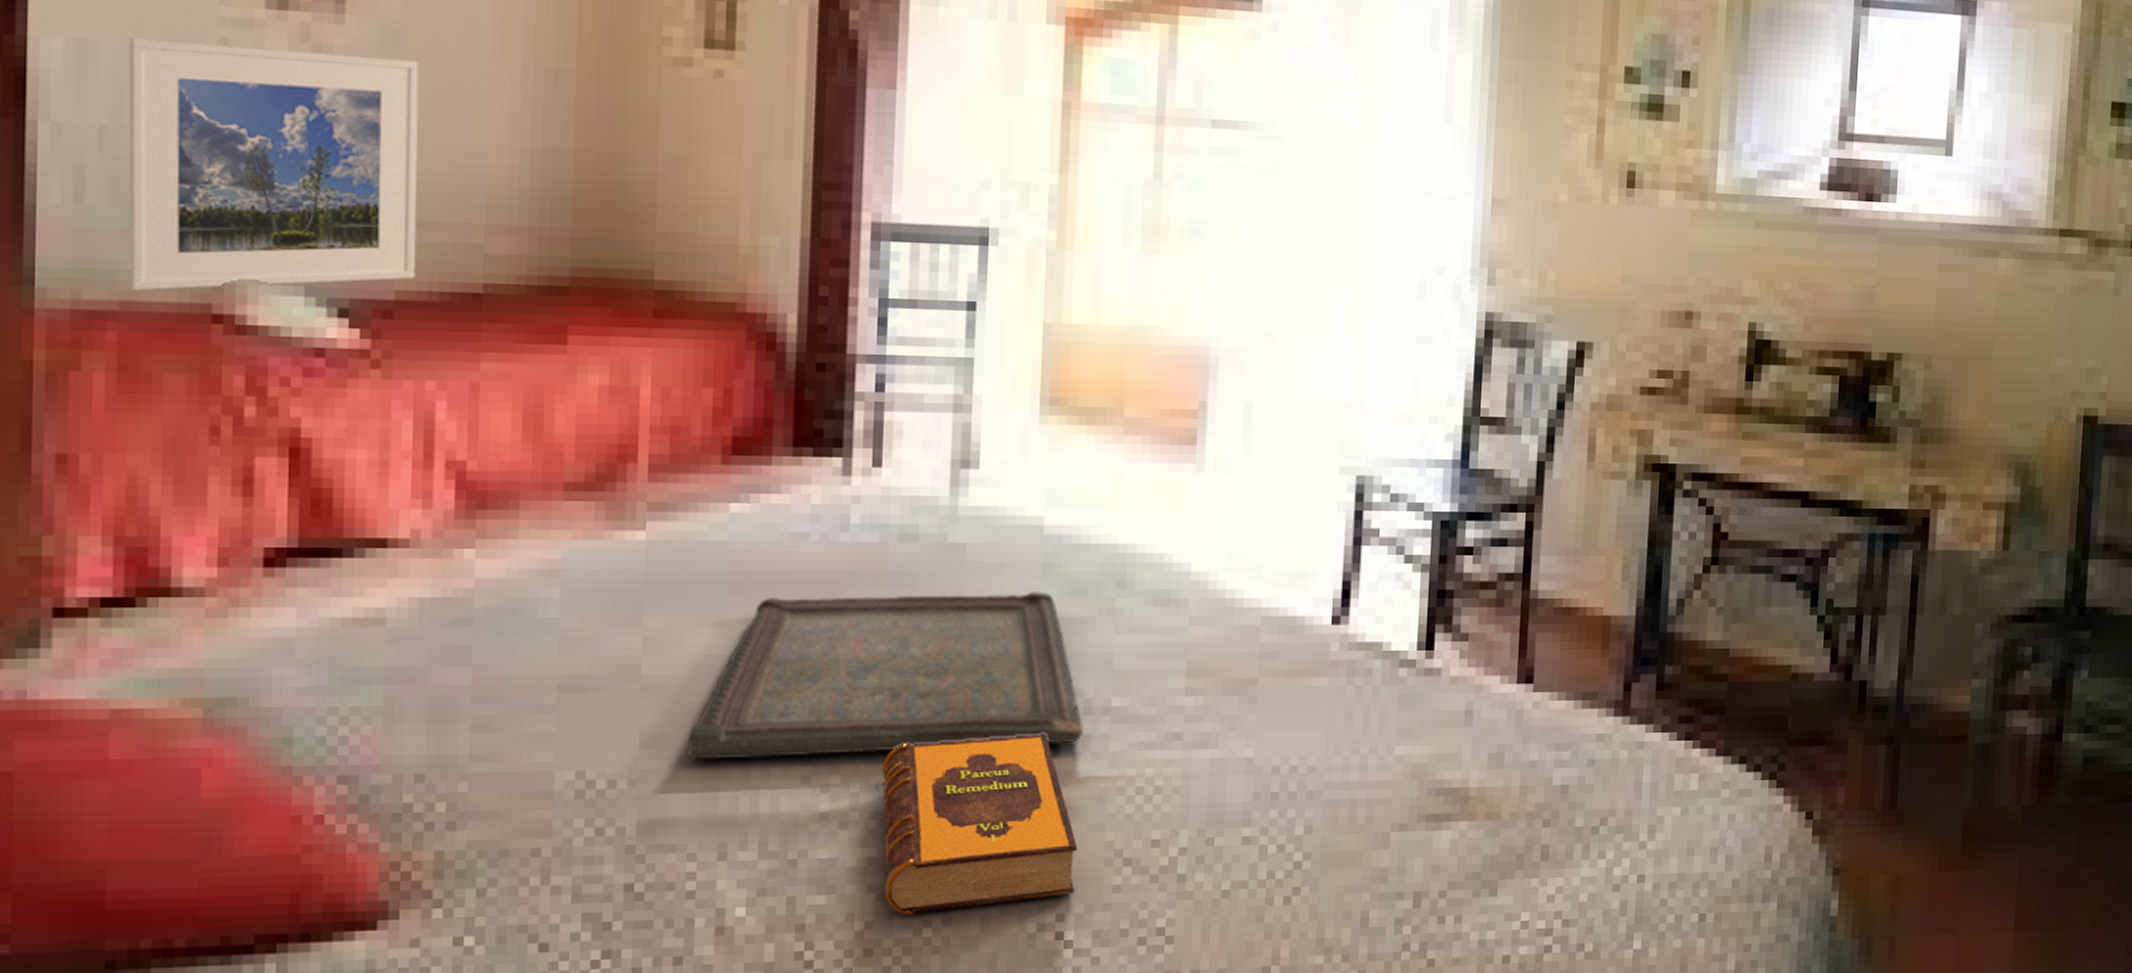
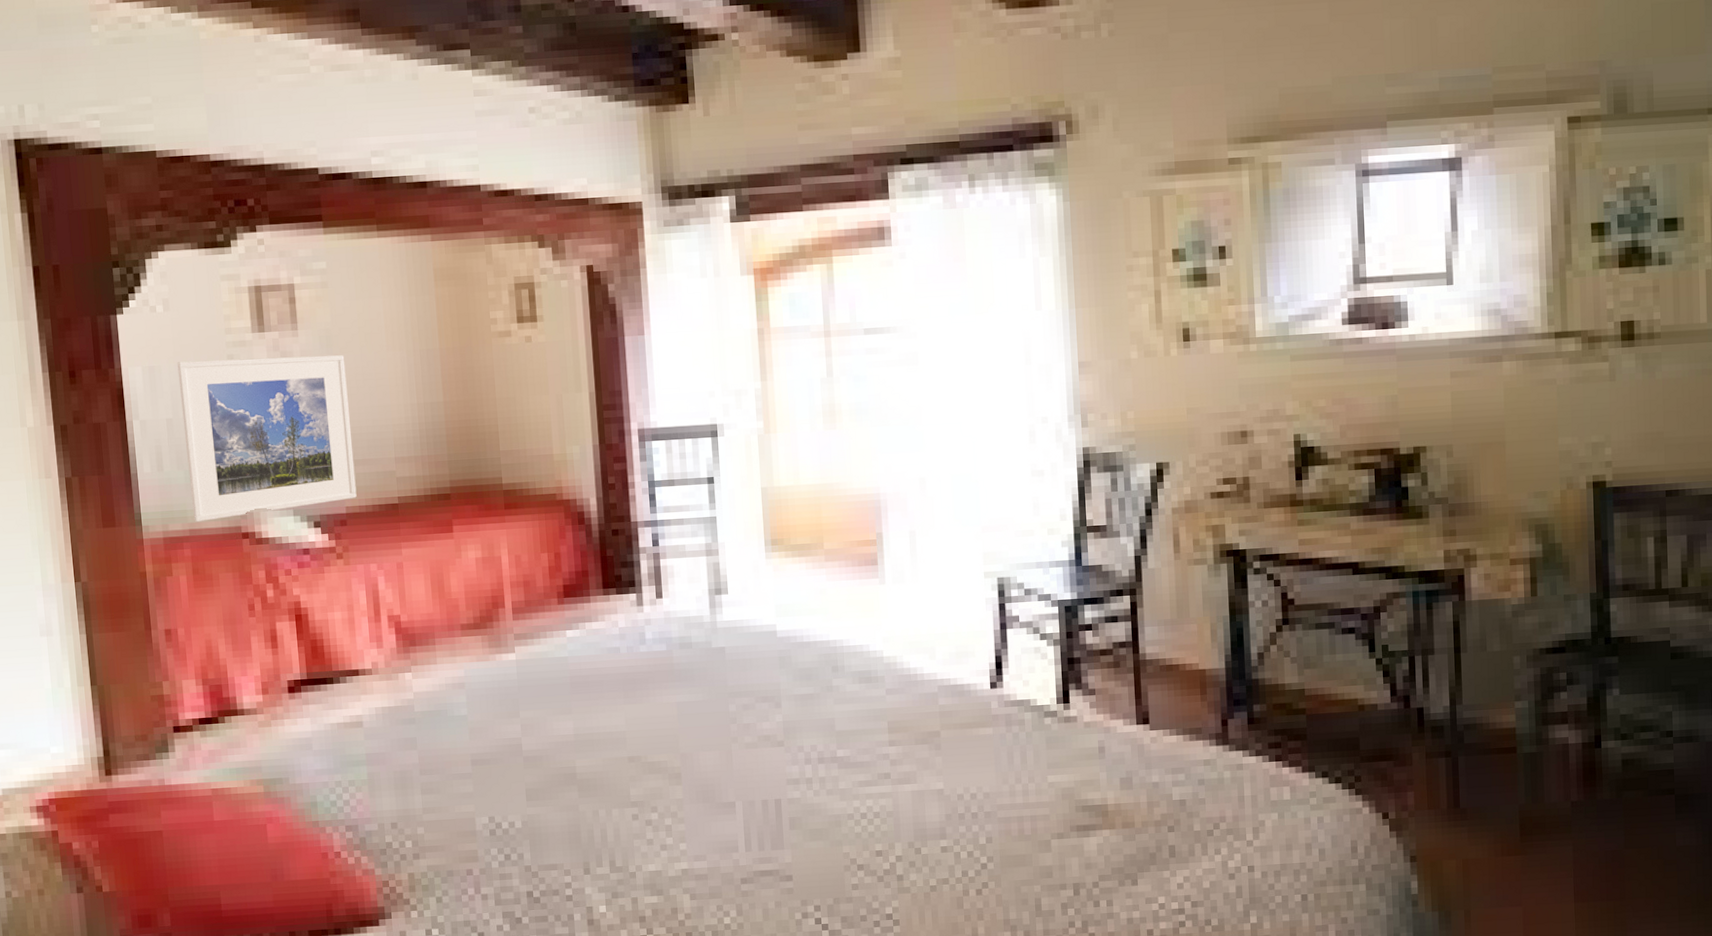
serving tray: present [687,592,1083,760] -> none [557,678,819,807]
hardback book: present [882,734,1078,915] -> none [685,778,825,909]

